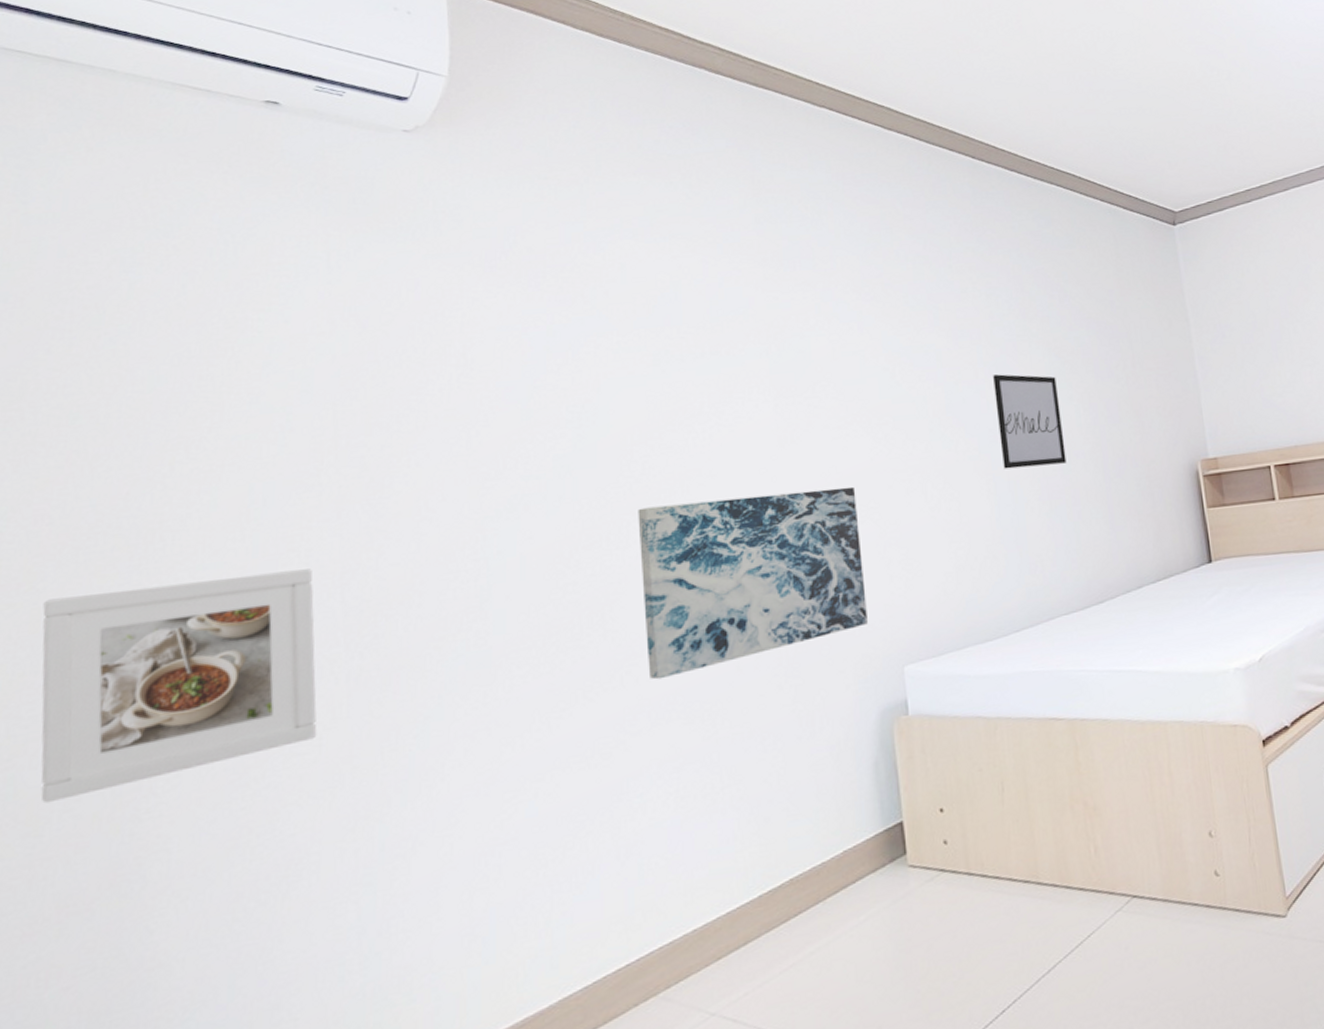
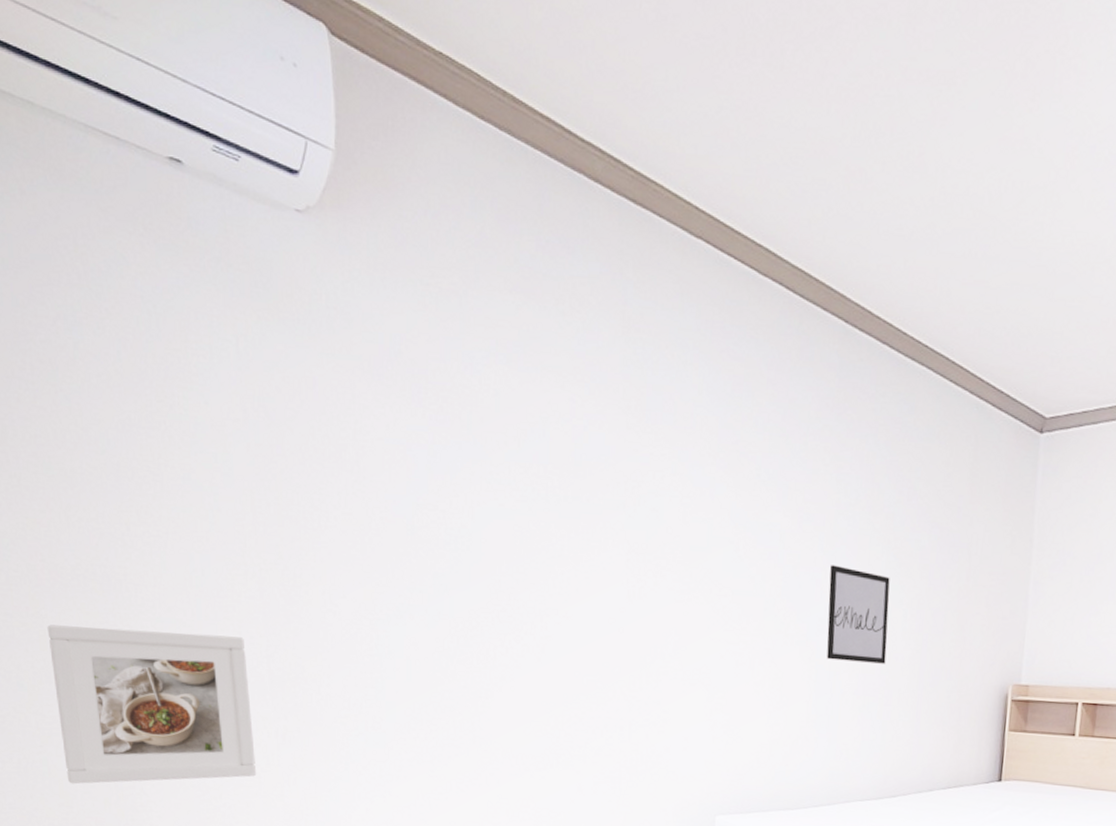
wall art: present [638,486,868,680] -> none [503,635,691,785]

